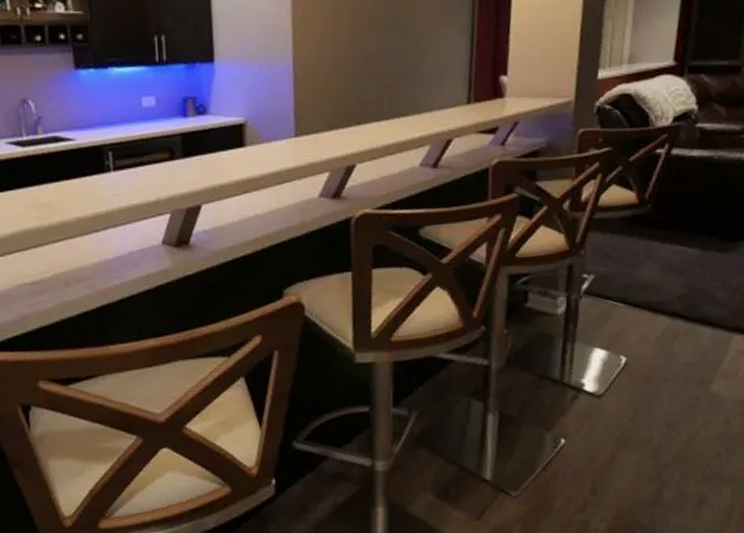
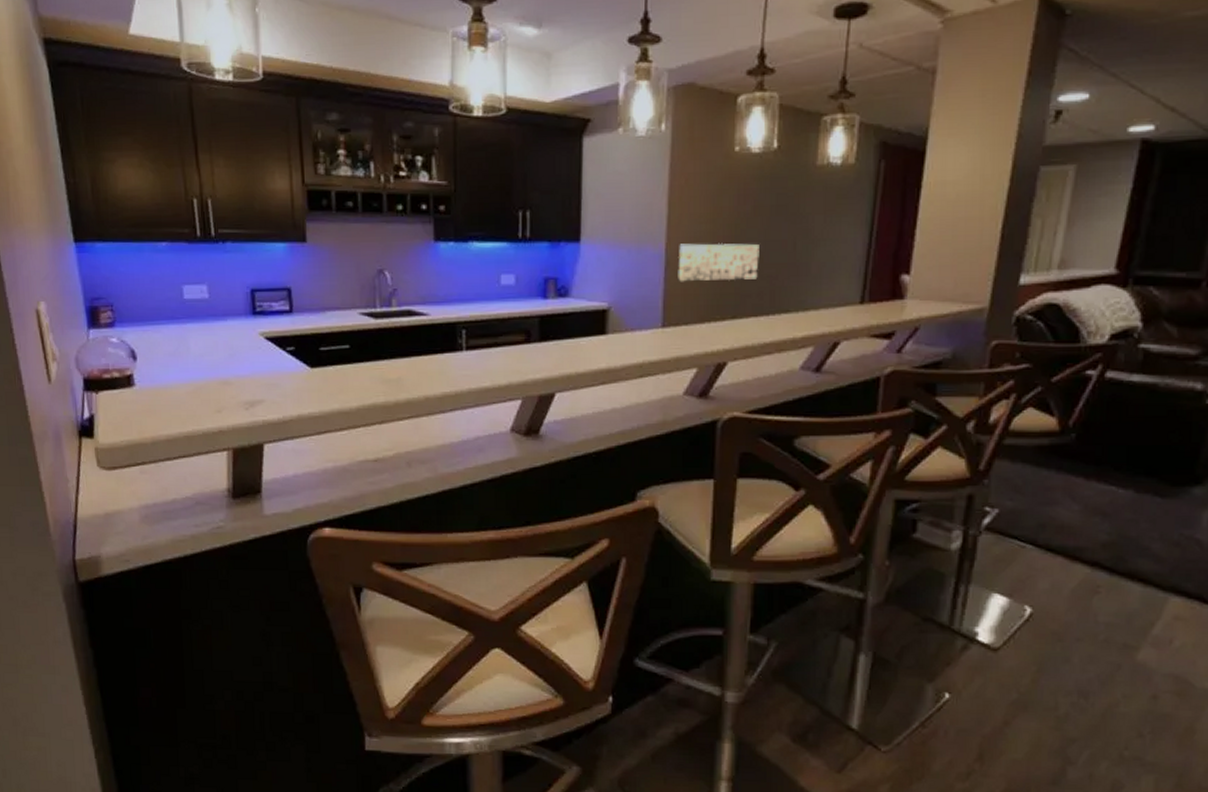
wall art: none [305,55,377,94] -> present [678,242,759,282]

